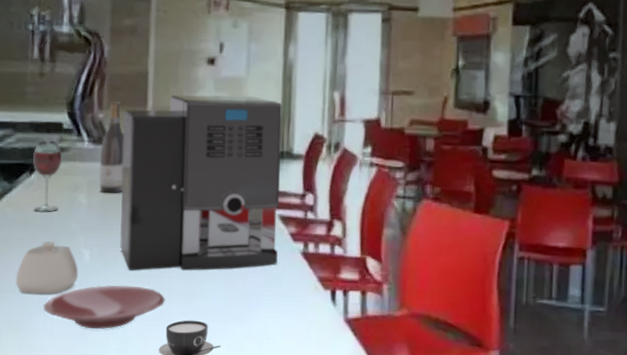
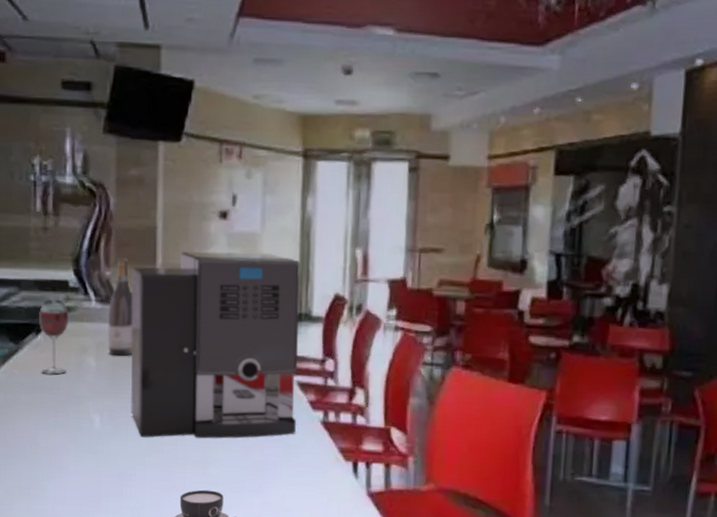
sugar bowl: present [15,241,79,295] -> none [25,405,89,460]
saucer: present [43,284,166,329] -> none [53,451,179,497]

